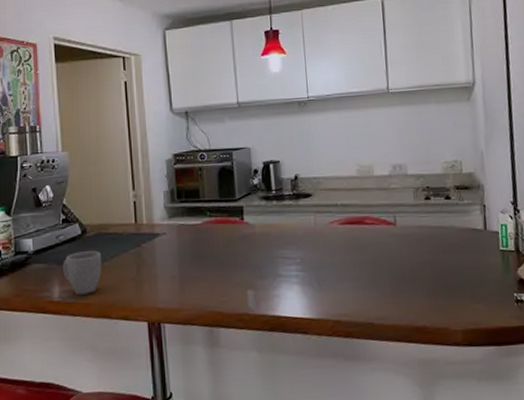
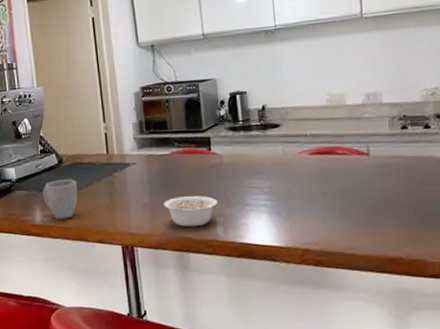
legume: none [194,267,249,301] -> present [164,196,218,227]

